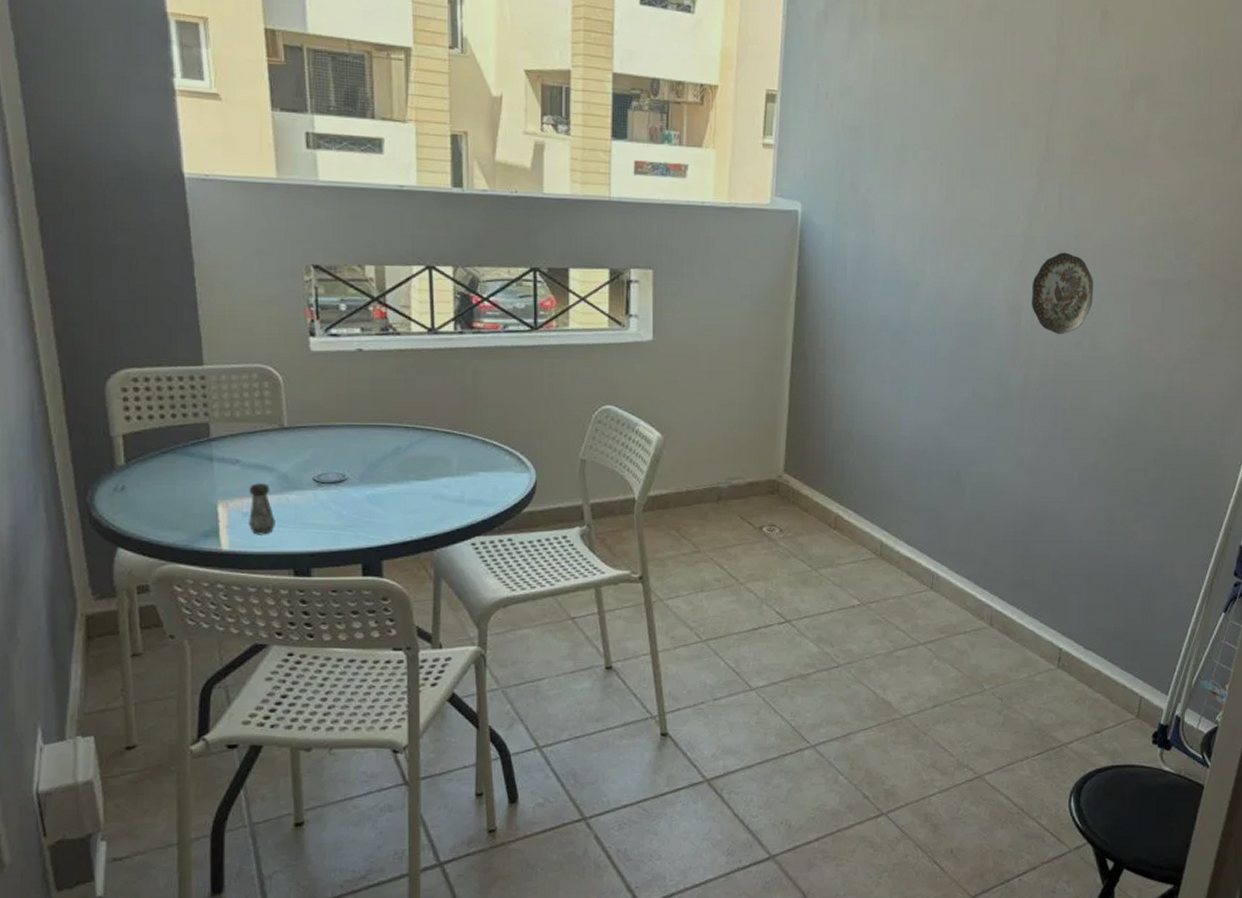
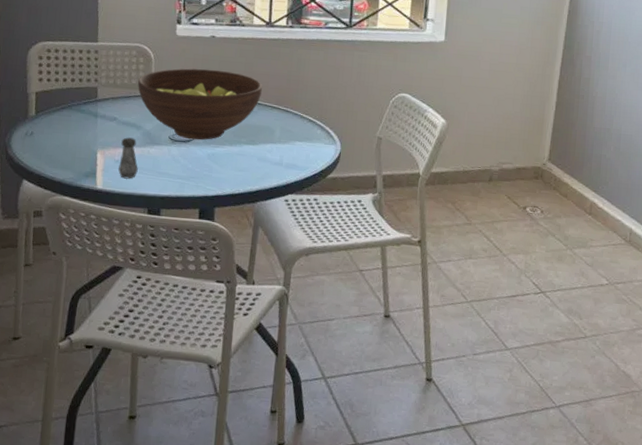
fruit bowl: none [265,391,431,480] -> present [138,68,263,140]

